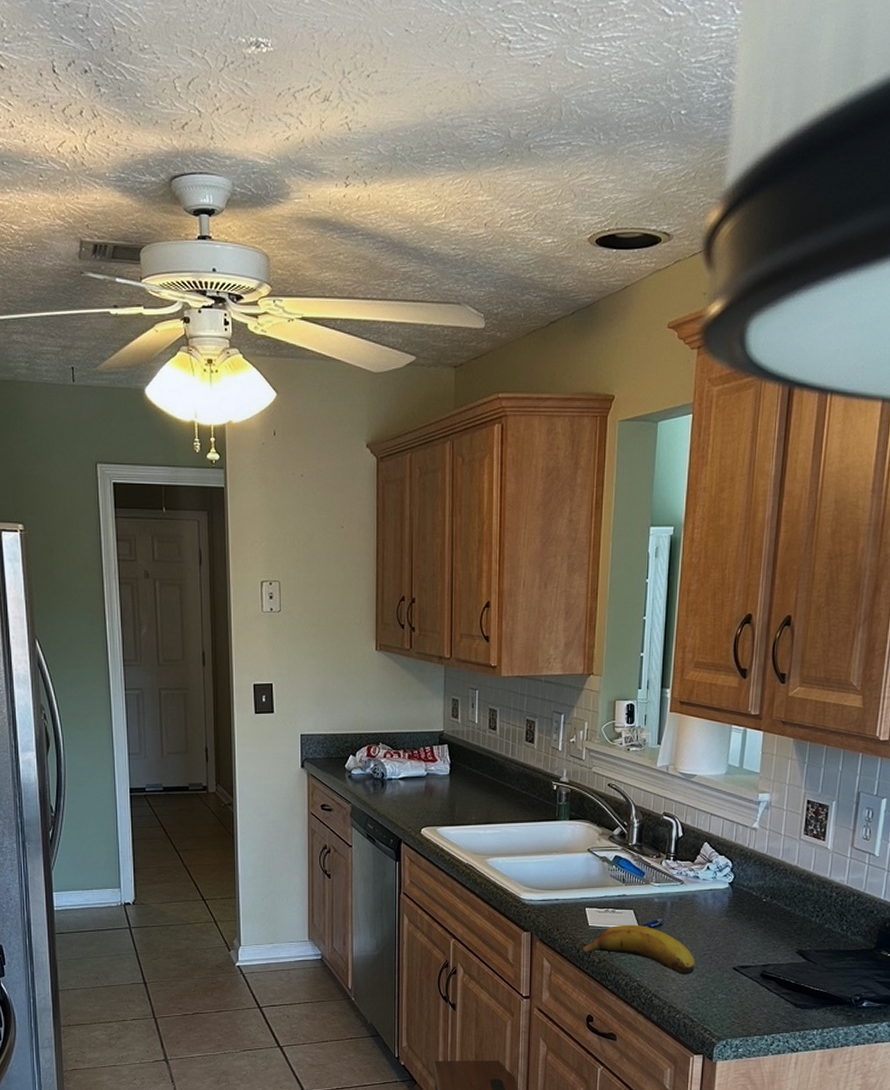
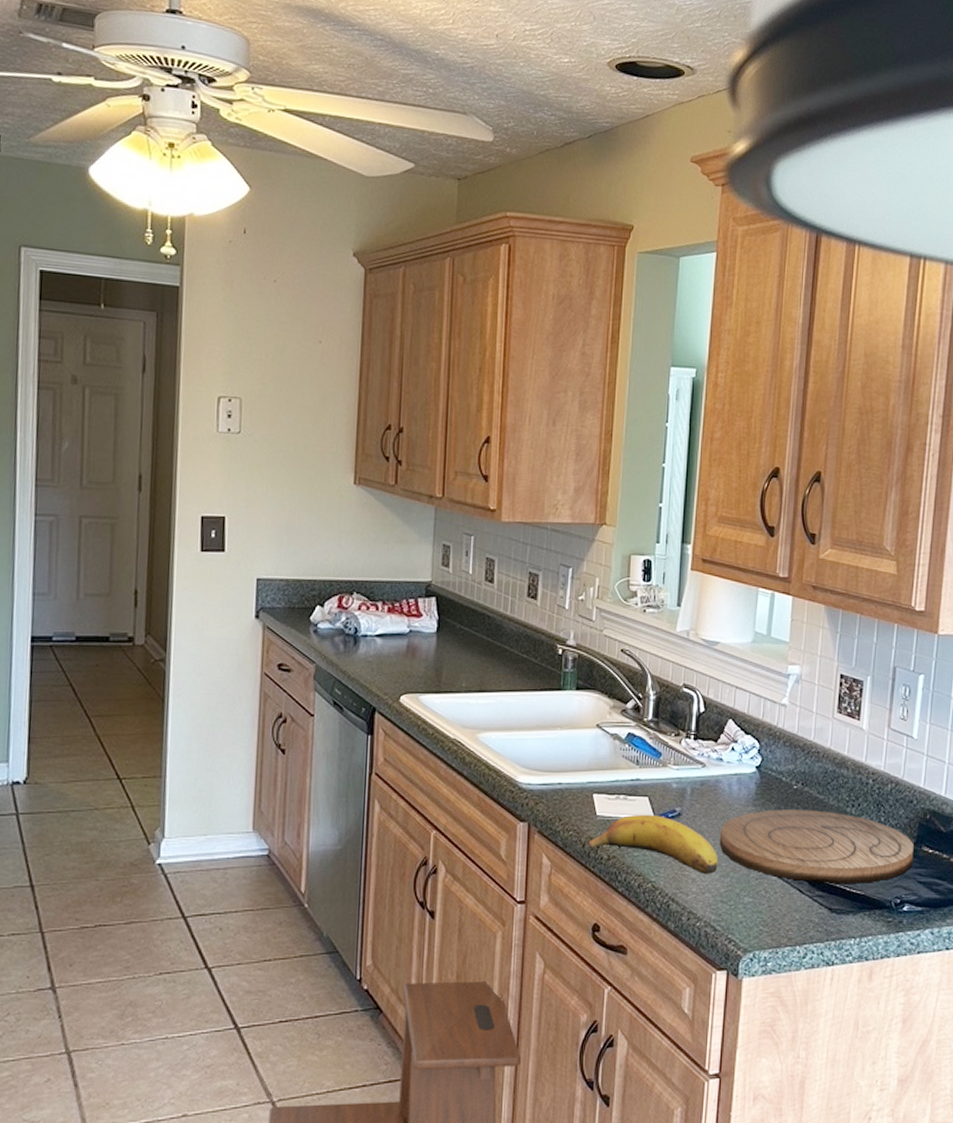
cutting board: none [696,920,874,983] -> present [719,809,914,883]

